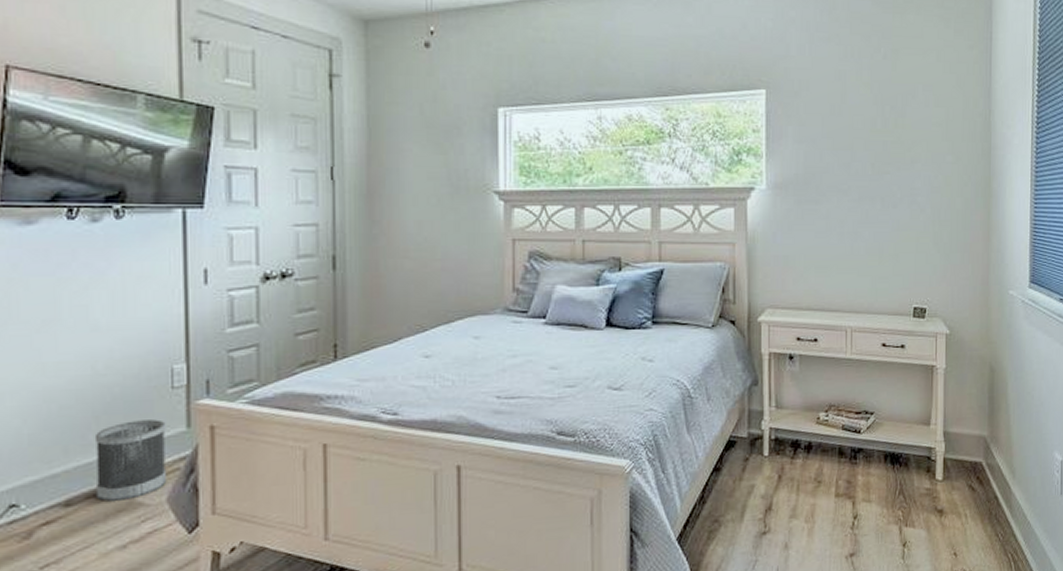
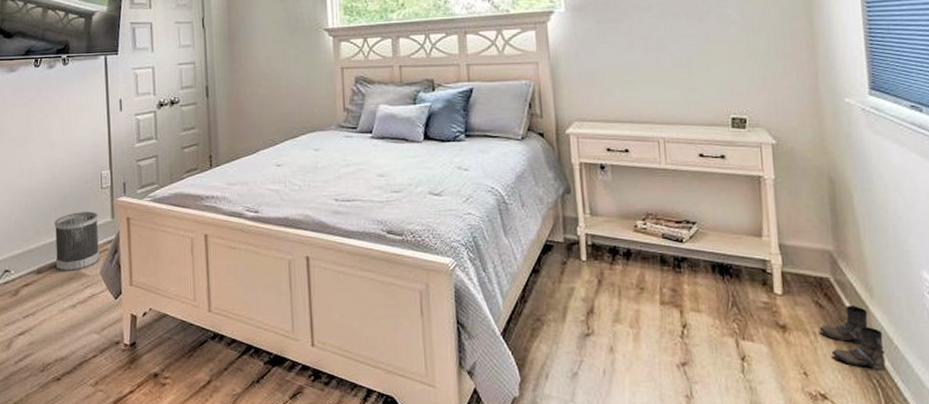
boots: none [971,487,1020,545] -> present [820,306,886,370]

